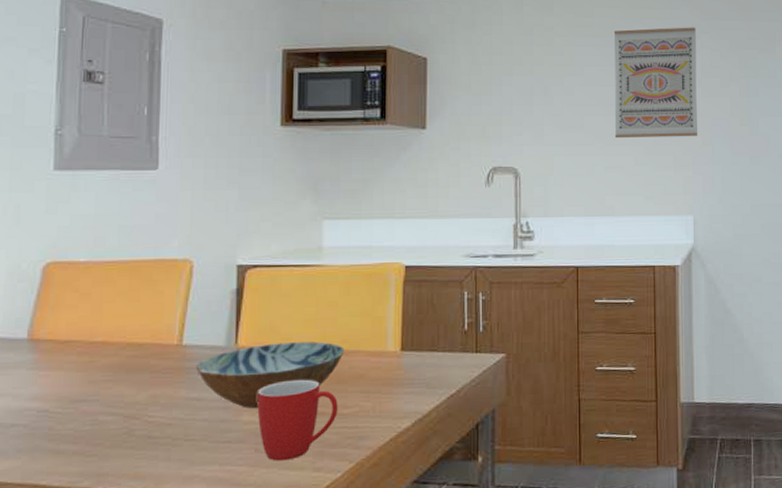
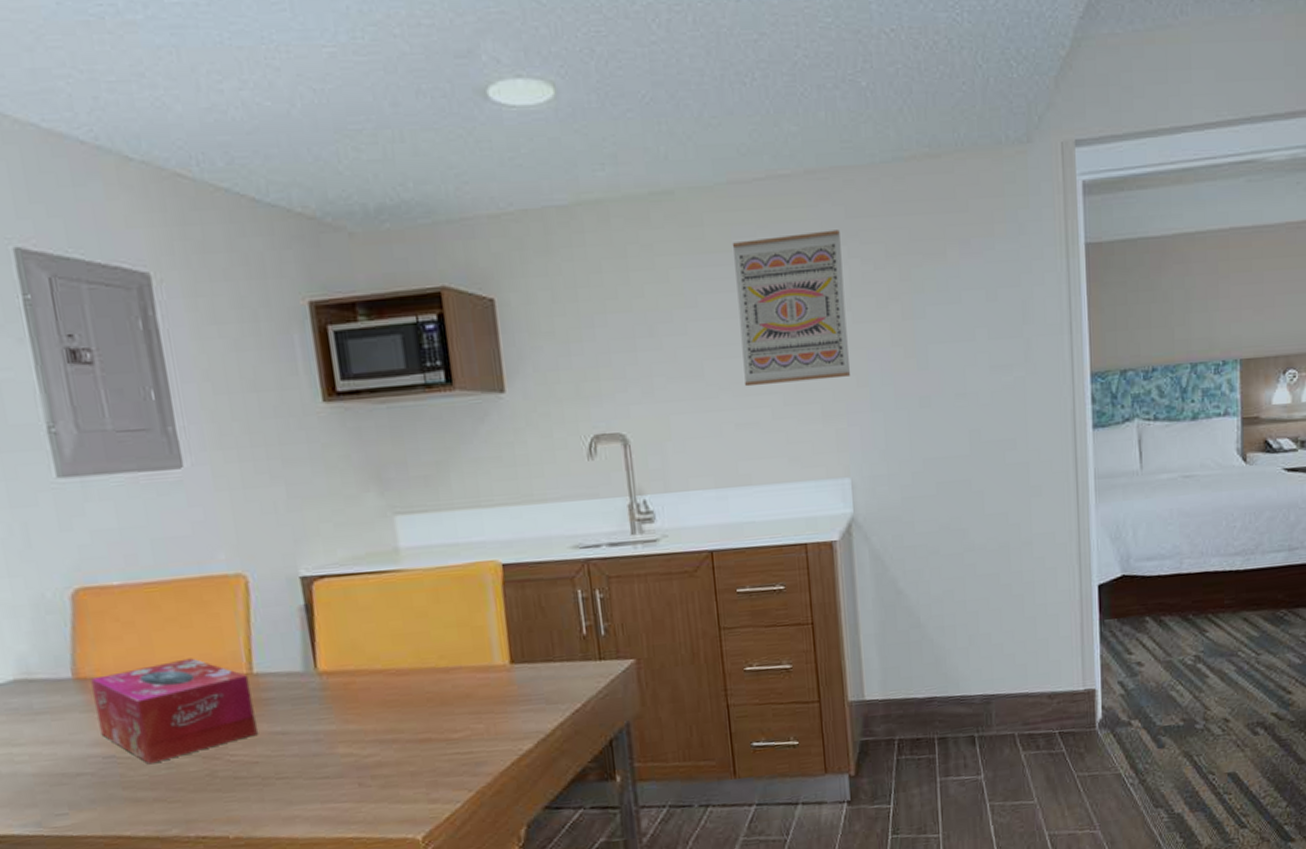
tissue box: none [40,328,178,420] -> present [90,658,258,764]
bowl: present [196,341,344,409] -> none [274,659,444,740]
mug: present [257,379,338,461] -> none [350,703,447,795]

